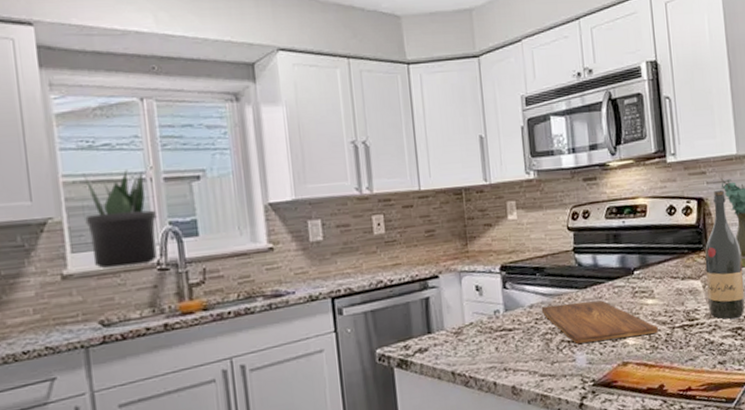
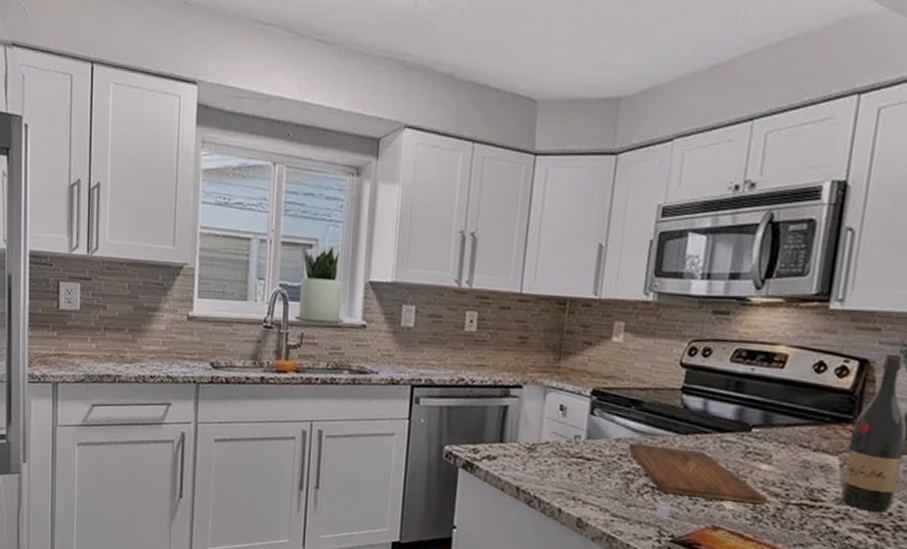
planter: present [84,170,158,269] -> none [212,227,270,320]
planter: none [189,175,248,257] -> present [294,246,344,324]

